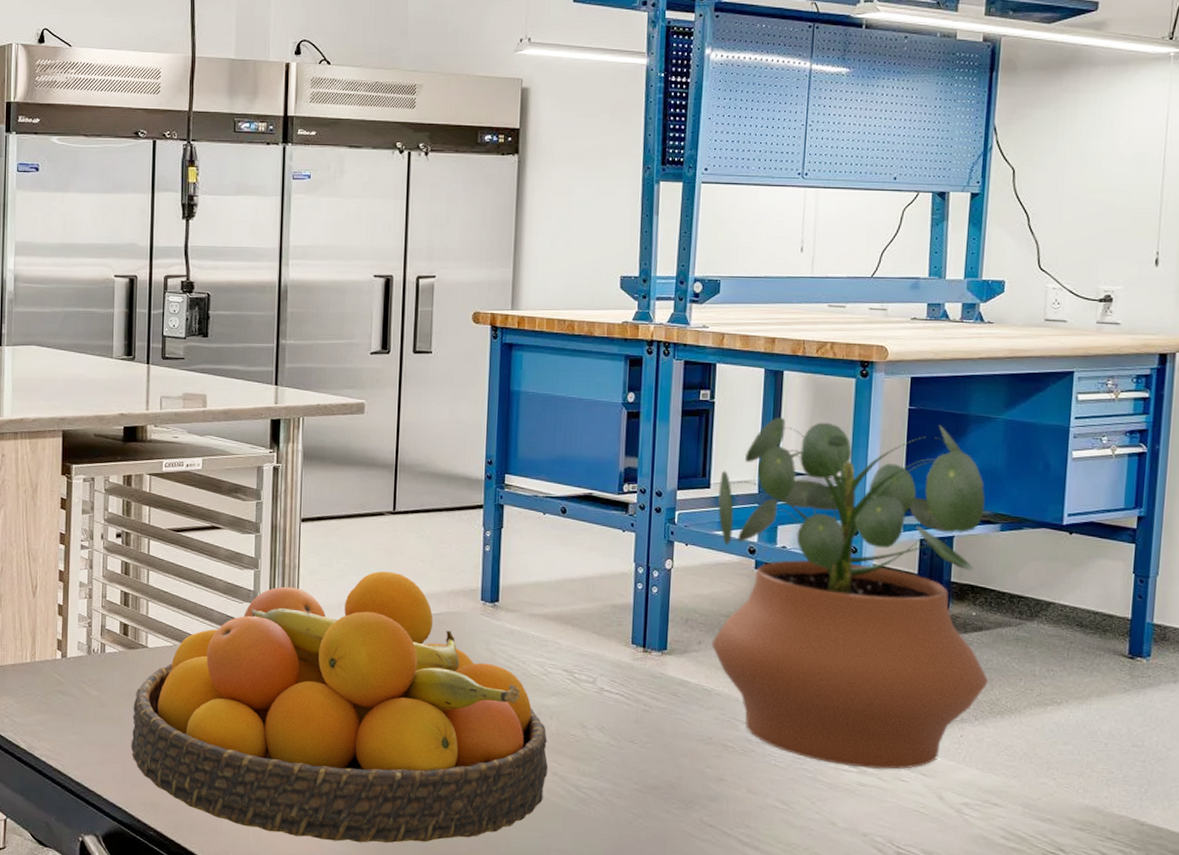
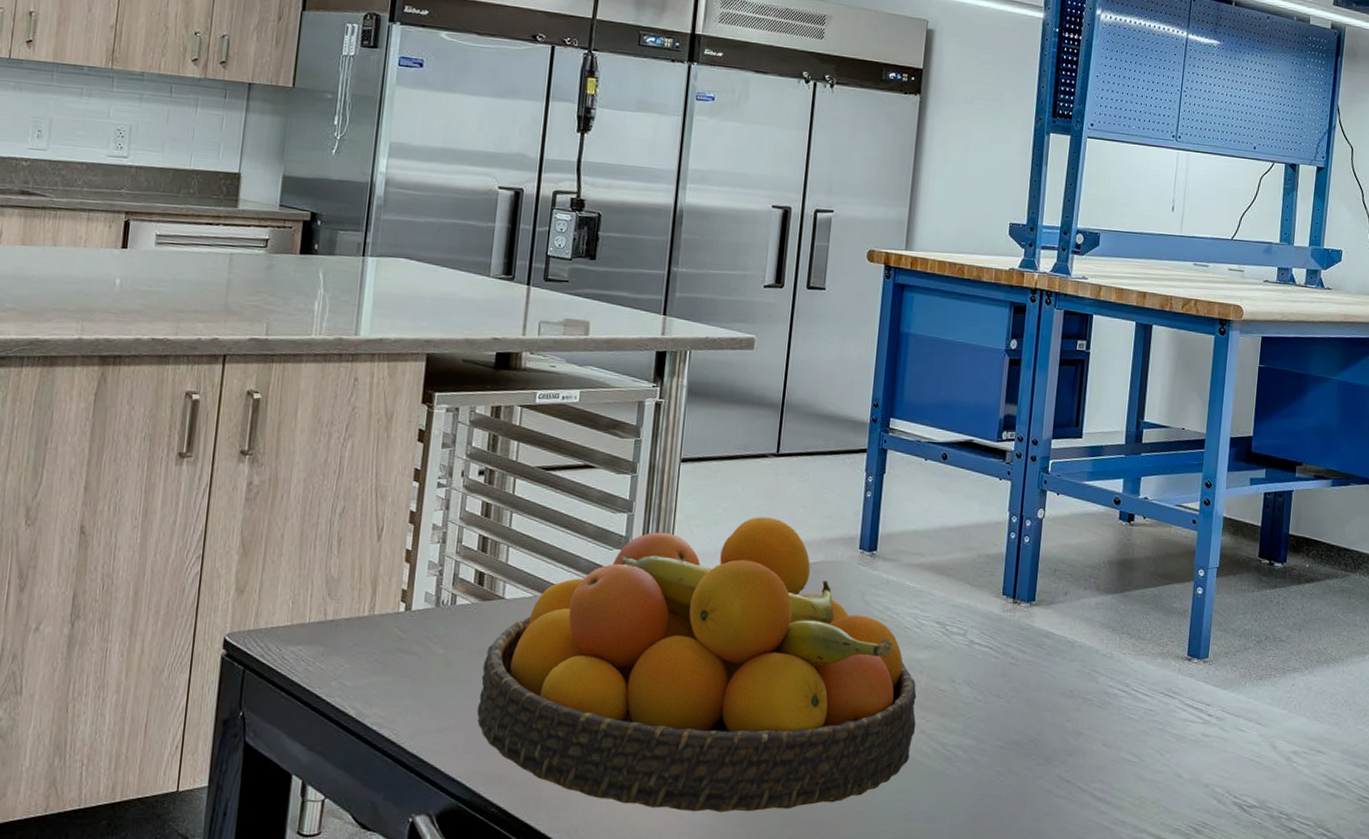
potted plant: present [711,417,989,770] -> none [1076,369,1320,719]

